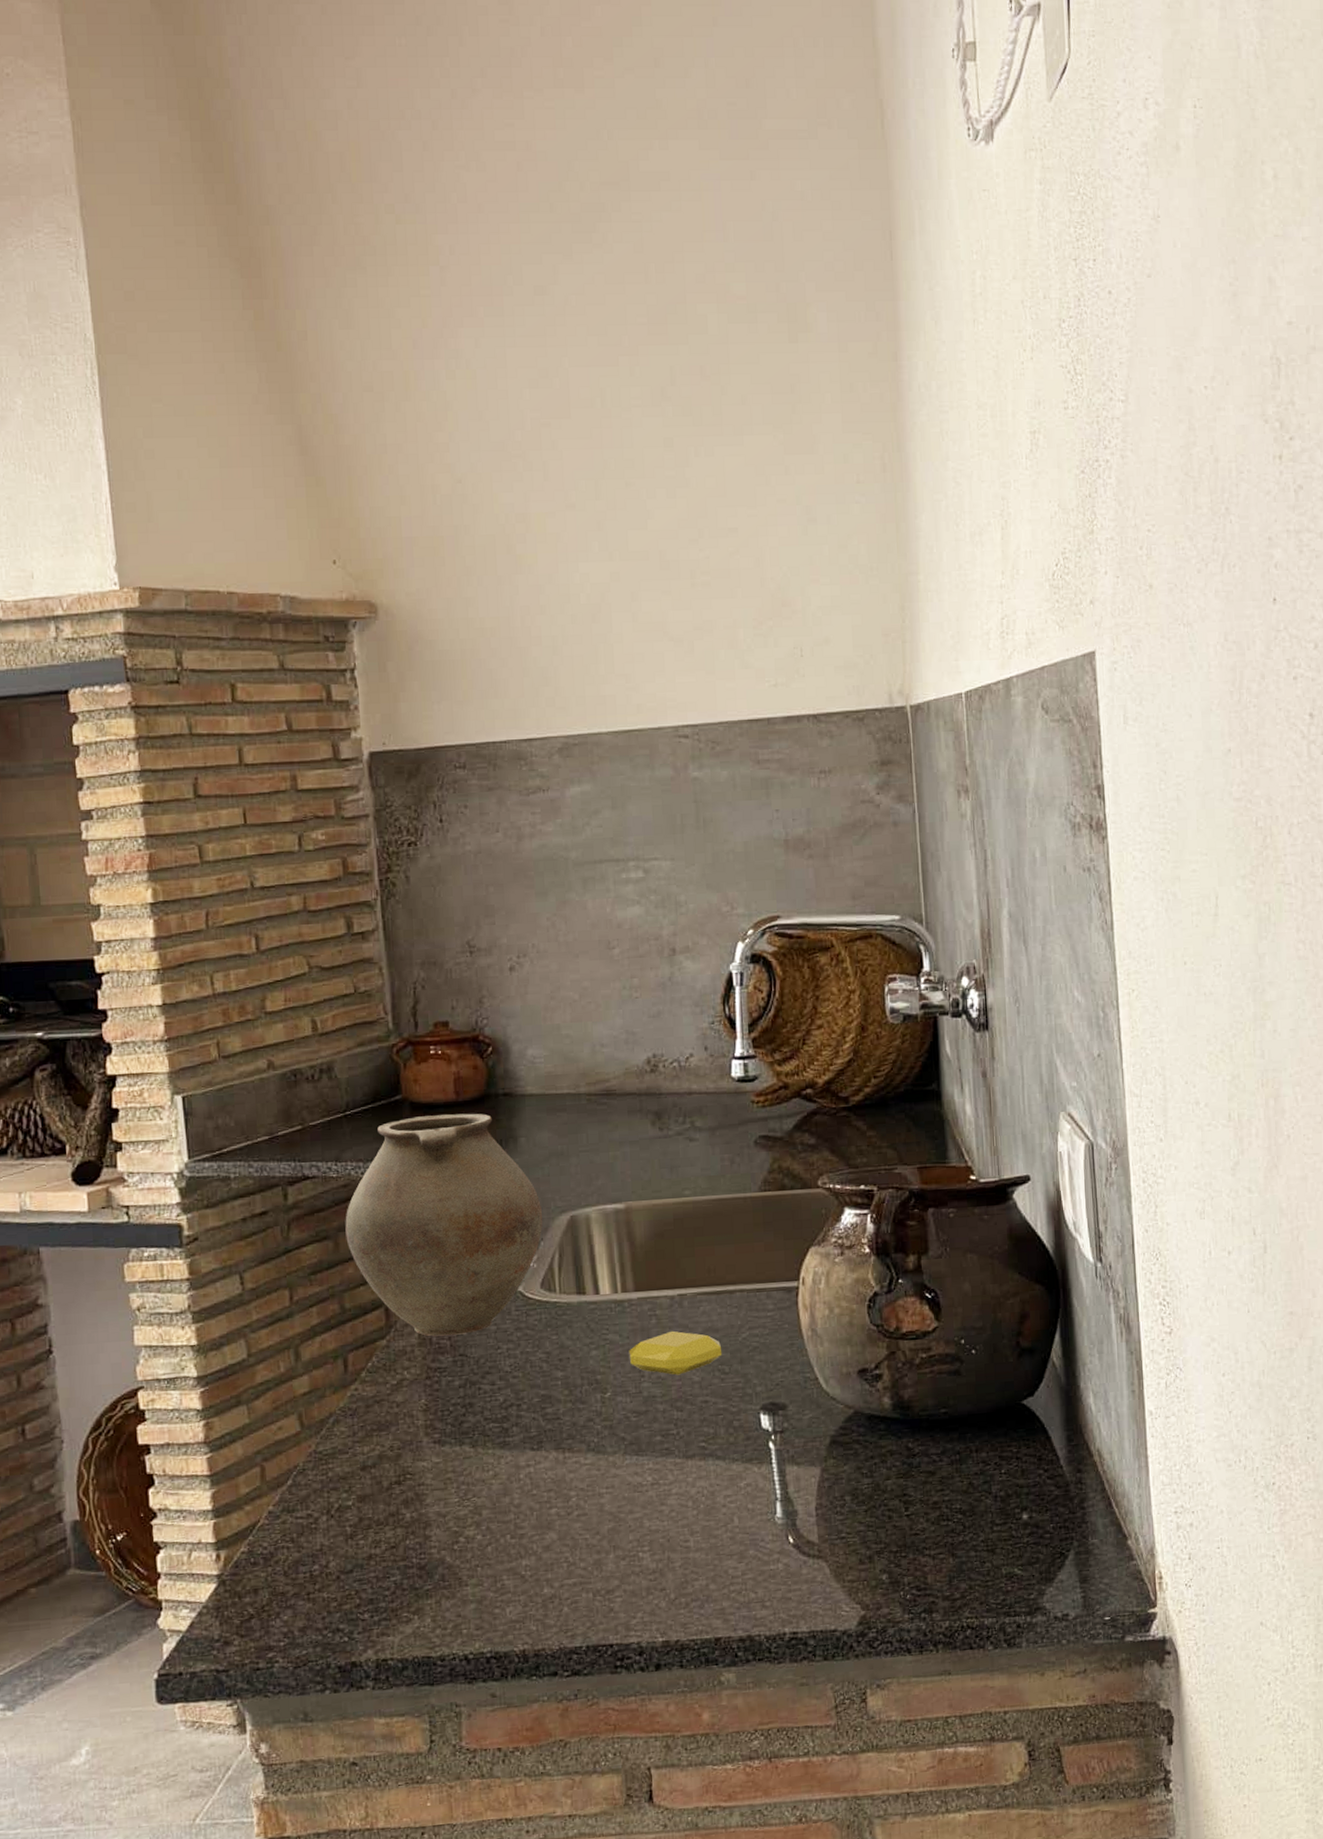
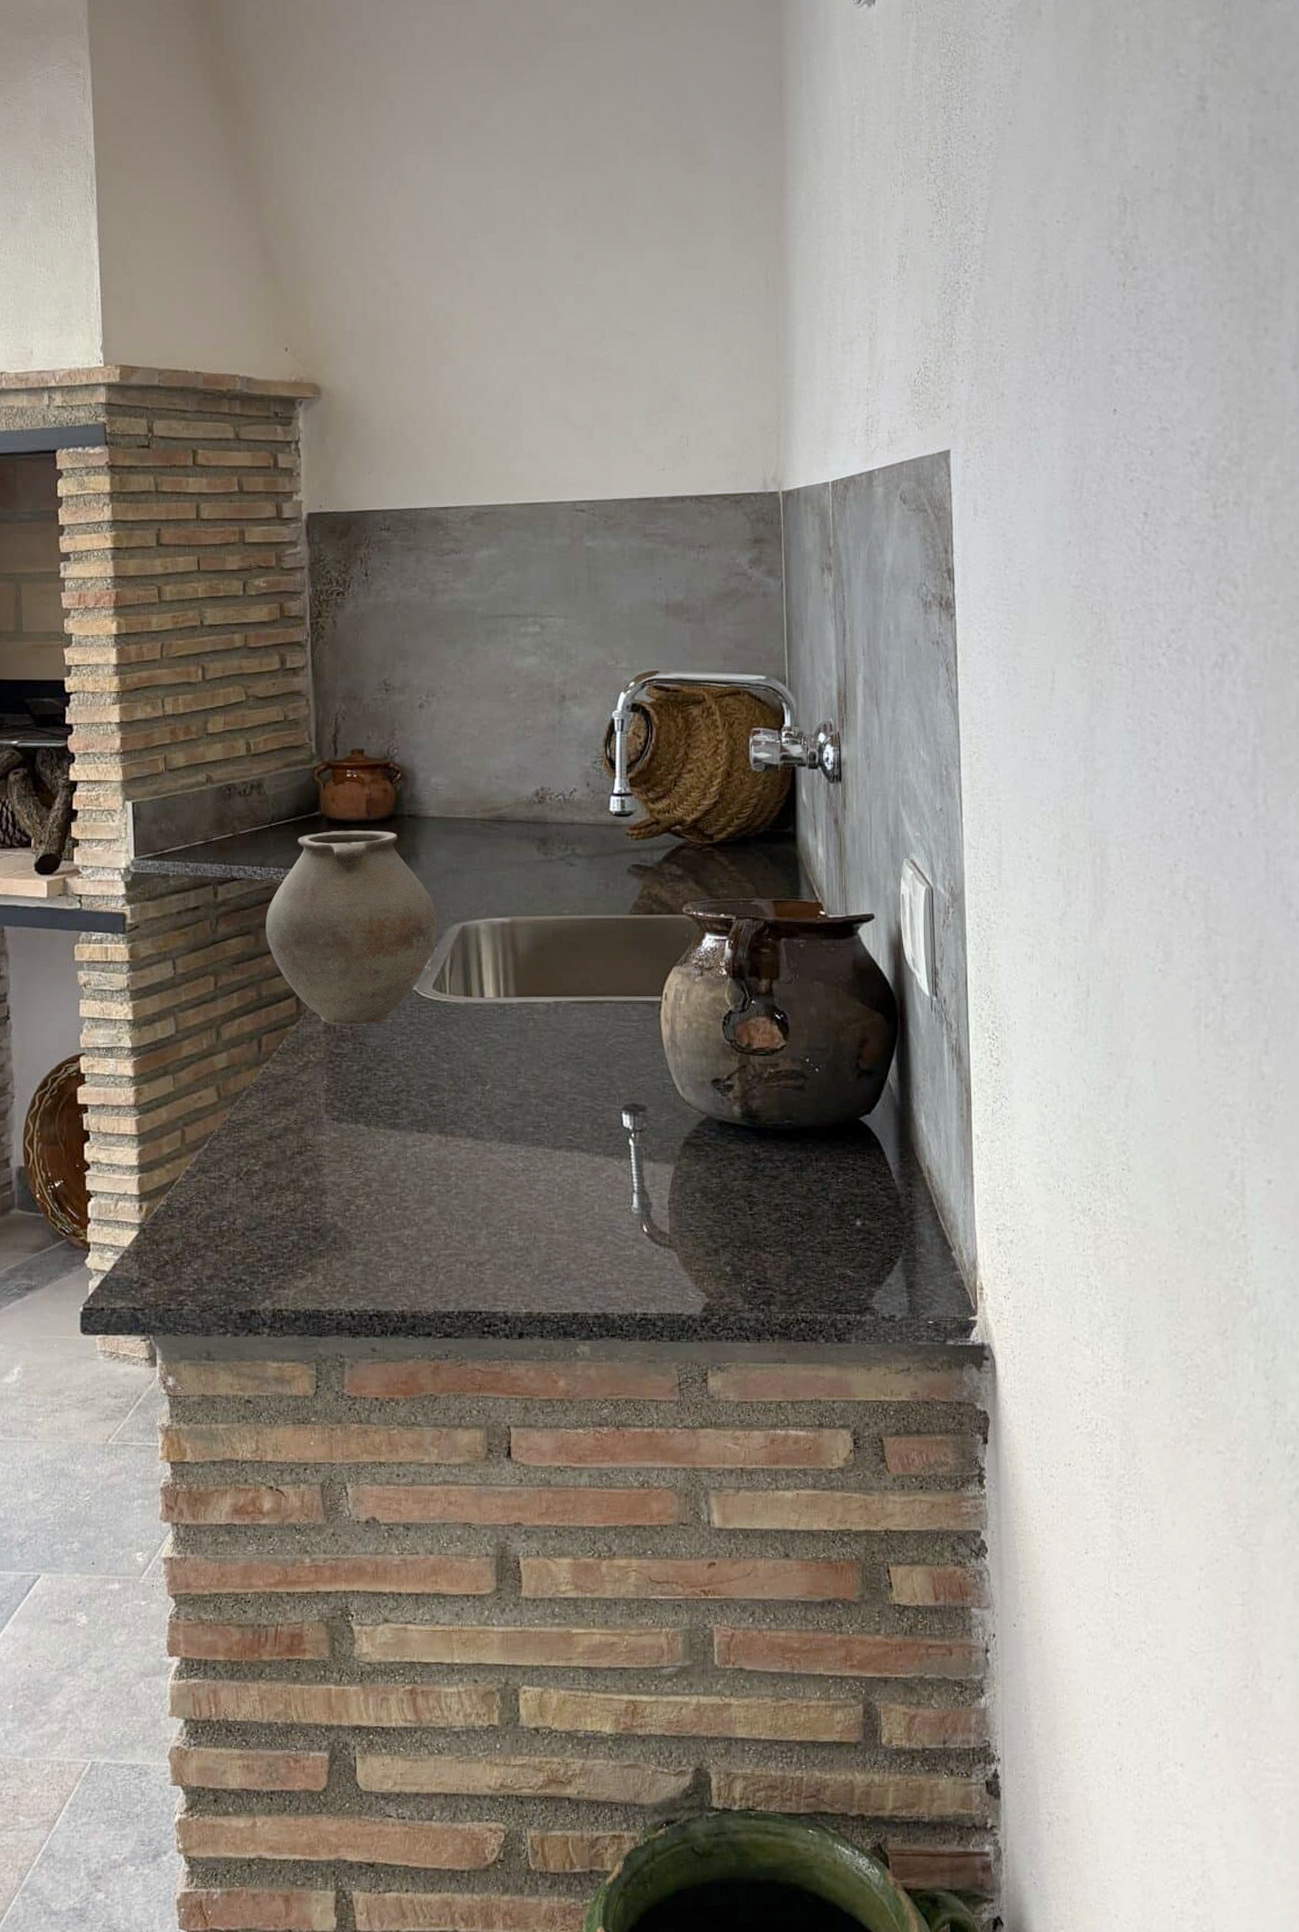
soap bar: present [629,1330,722,1375] -> none [508,1034,591,1074]

